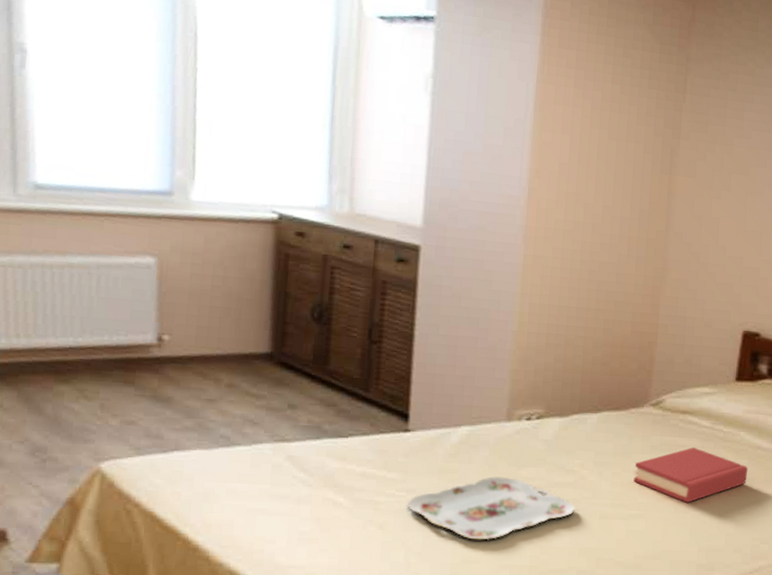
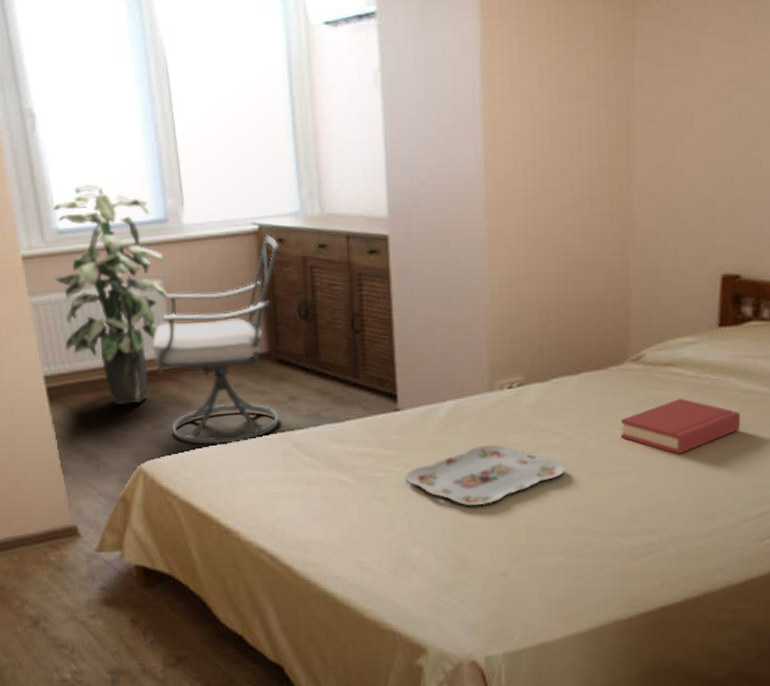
indoor plant: none [22,137,163,393] -> present [53,184,167,405]
chair: none [133,225,299,450] -> present [152,234,280,445]

